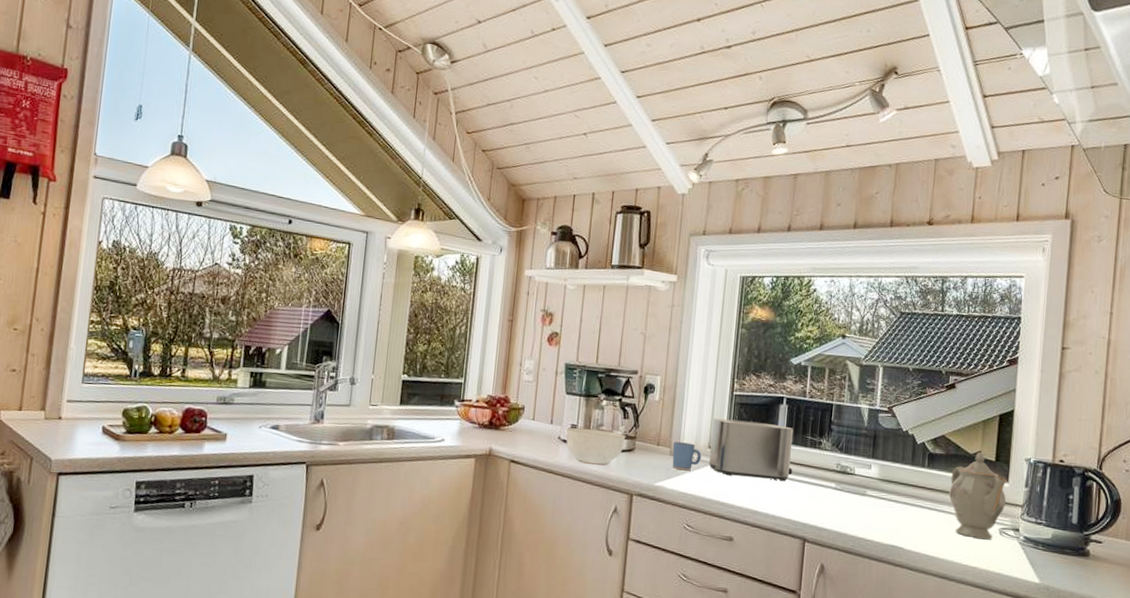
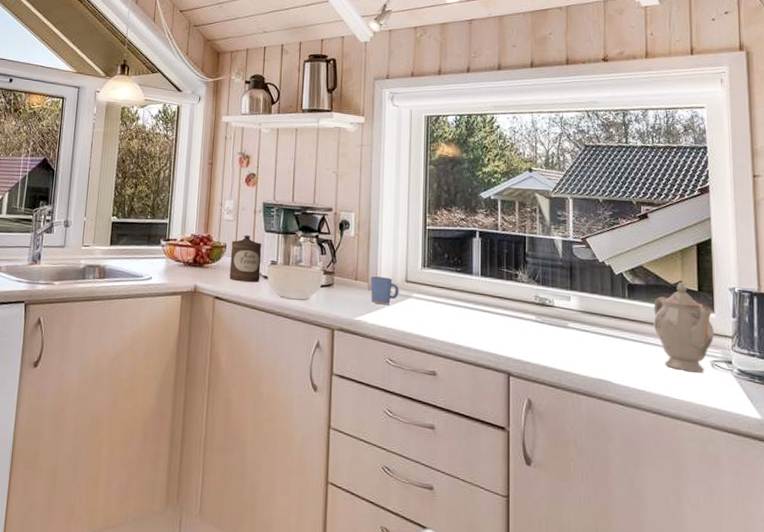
canister: none [526,397,563,447] -> present [229,235,262,283]
toaster: present [708,418,794,482] -> none [406,252,491,315]

